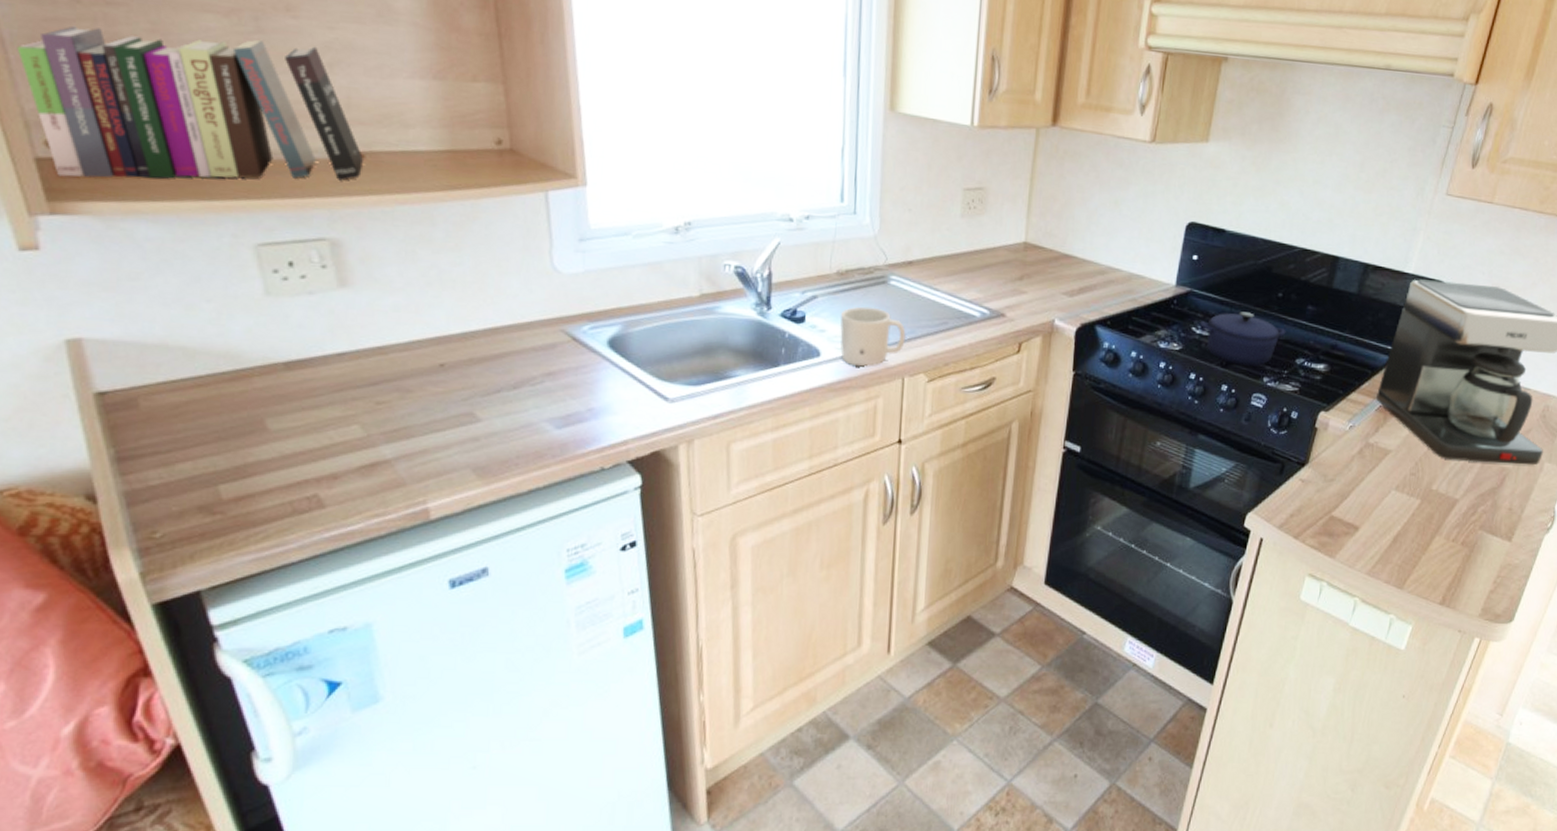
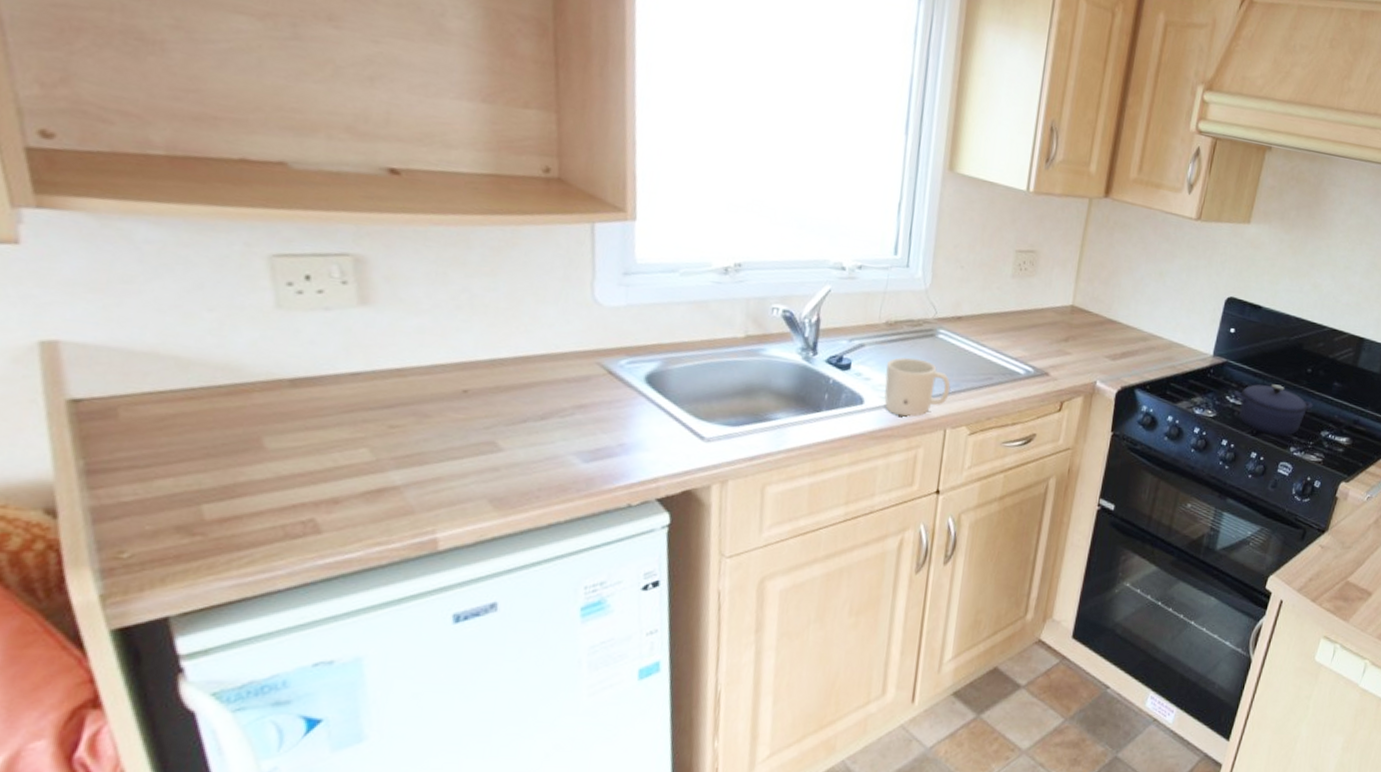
books: present [16,25,365,179] -> none [16,13,400,195]

